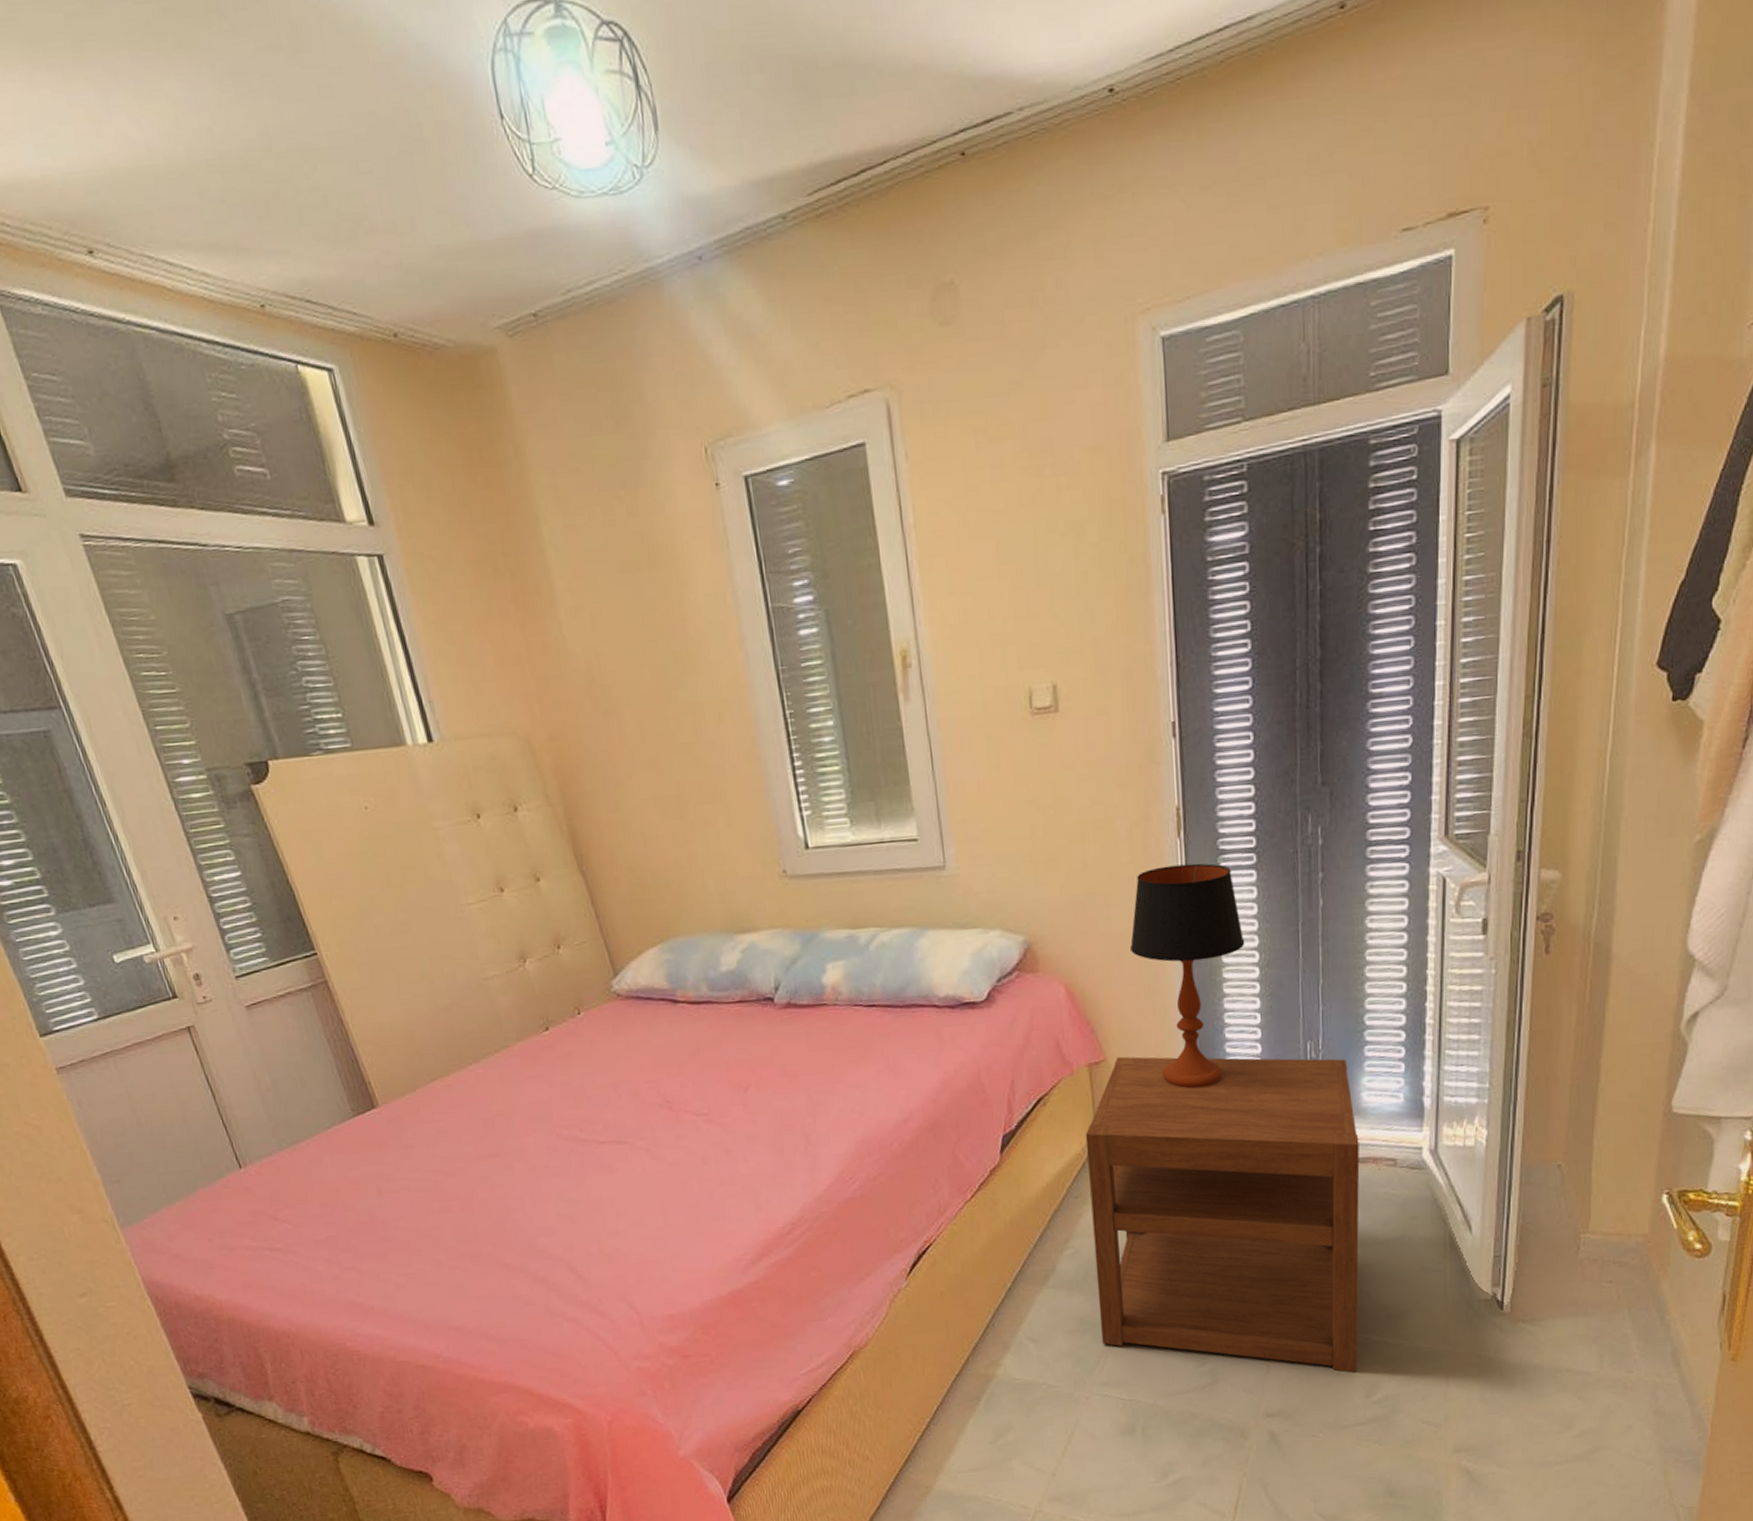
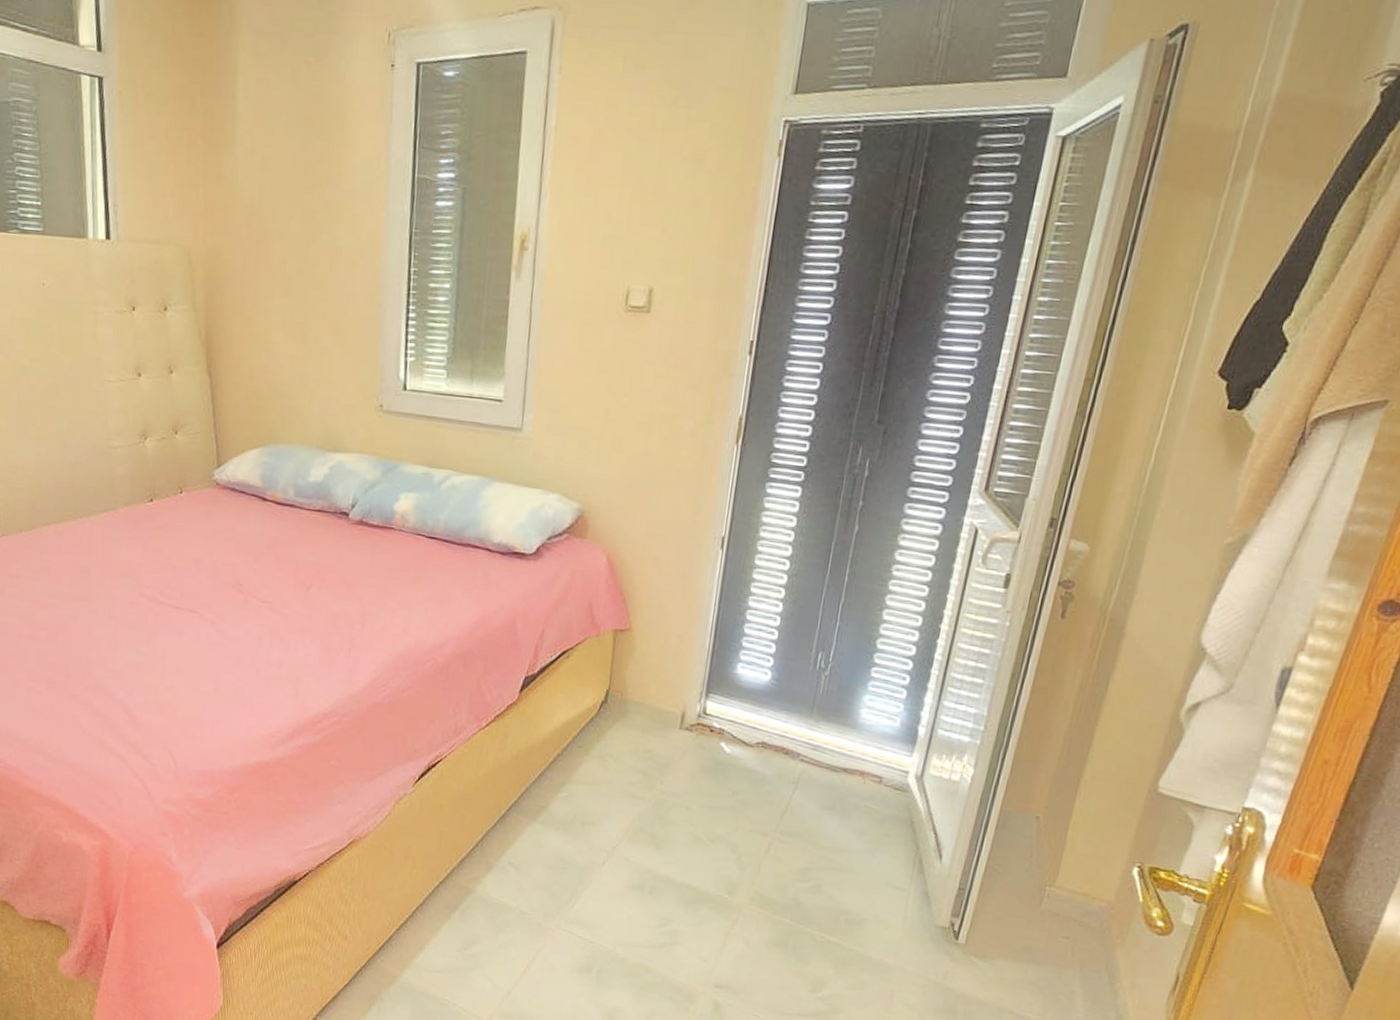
nightstand: present [1085,1056,1360,1373] -> none [577,629,853,966]
table lamp: present [1130,863,1245,1089] -> none [673,467,779,673]

